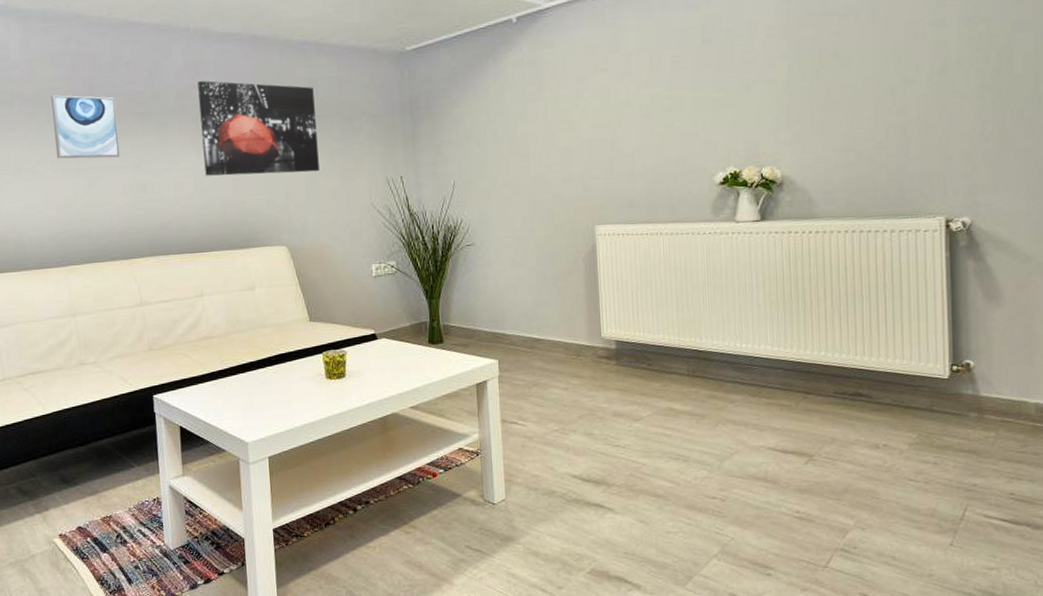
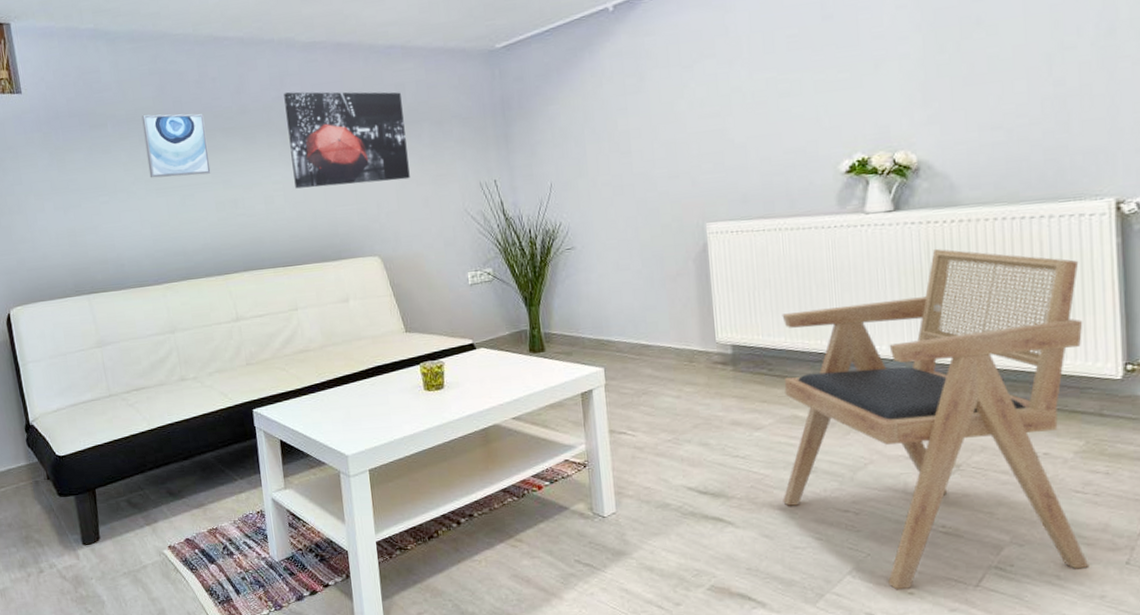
armchair: none [658,256,920,572] -> present [782,248,1090,590]

